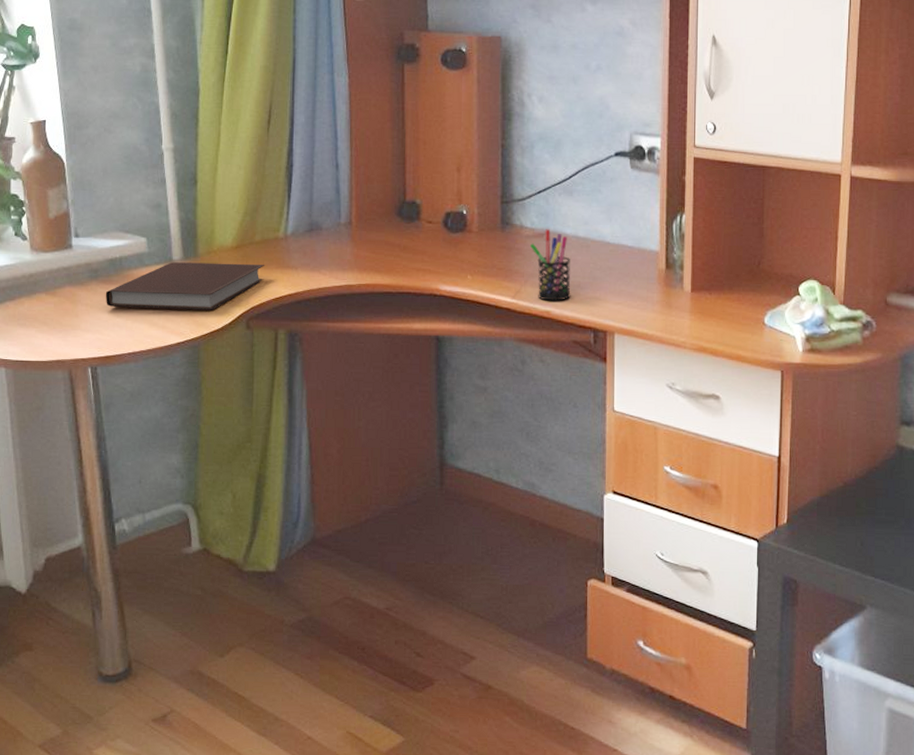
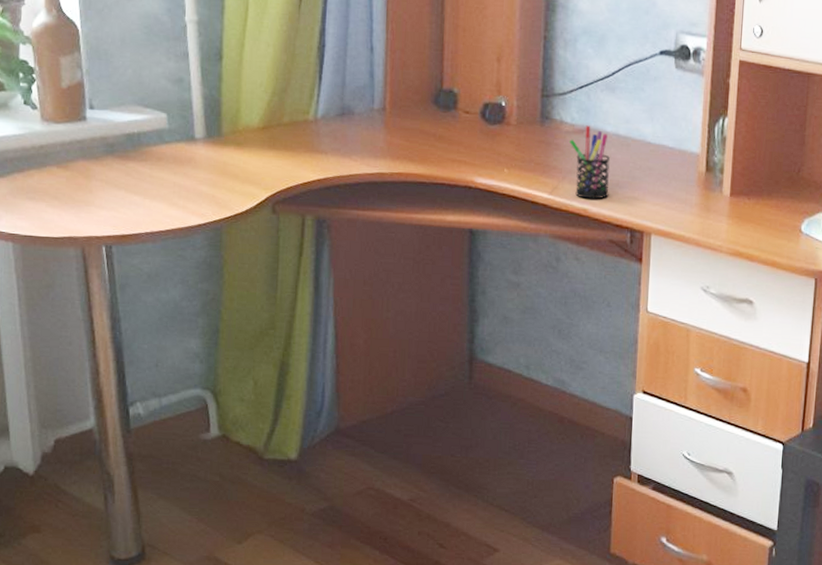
notebook: present [105,262,265,311] -> none [121,140,293,193]

